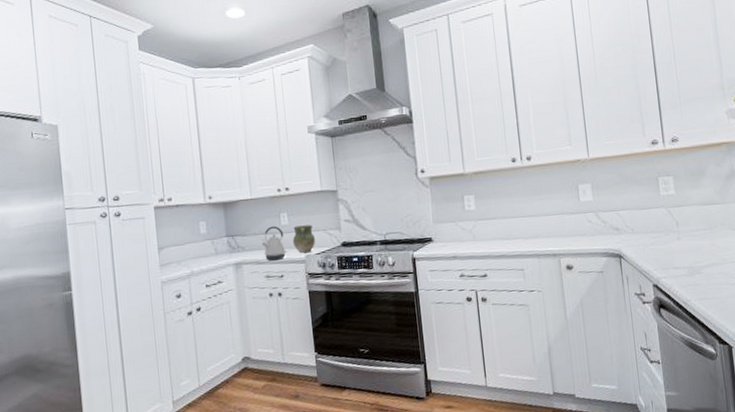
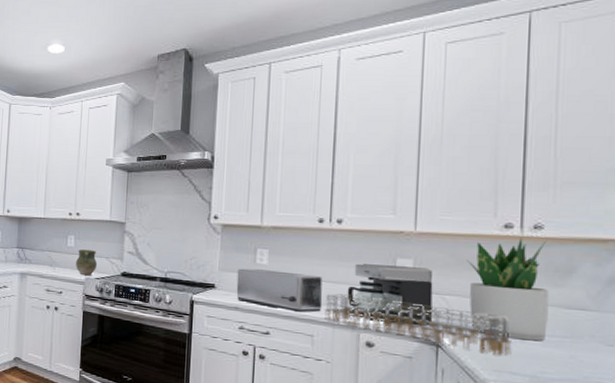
kettle: present [261,226,287,261] -> none [47,245,68,278]
toaster: none [450,212,527,251] -> present [236,268,323,313]
dish rack: none [528,221,673,256] -> present [324,293,512,356]
coffee maker: none [544,189,614,246] -> present [343,263,433,326]
planter: none [630,150,693,239] -> present [467,238,549,341]

